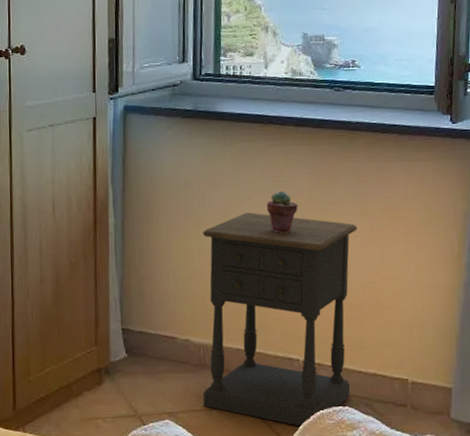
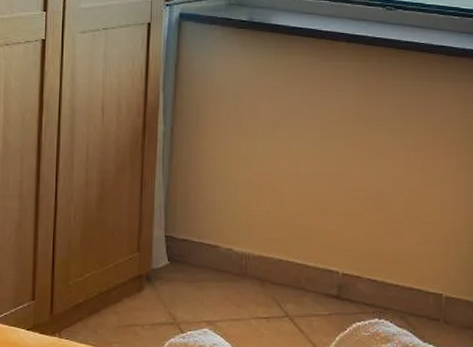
nightstand: present [203,212,358,428] -> none [242,125,402,339]
potted succulent: present [266,191,298,233] -> none [315,105,345,147]

